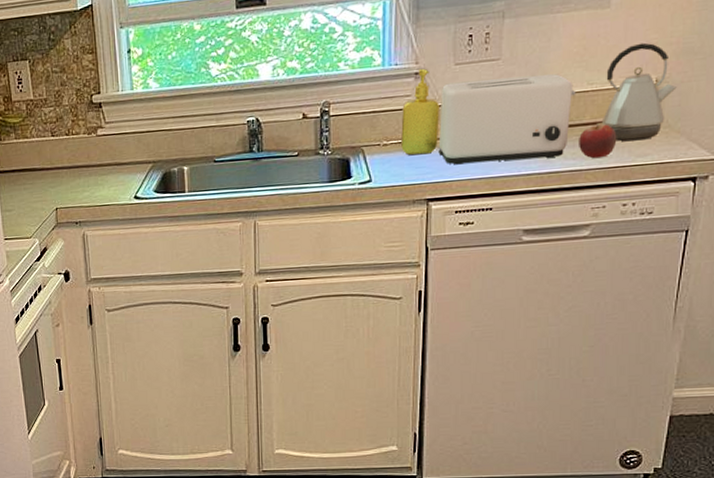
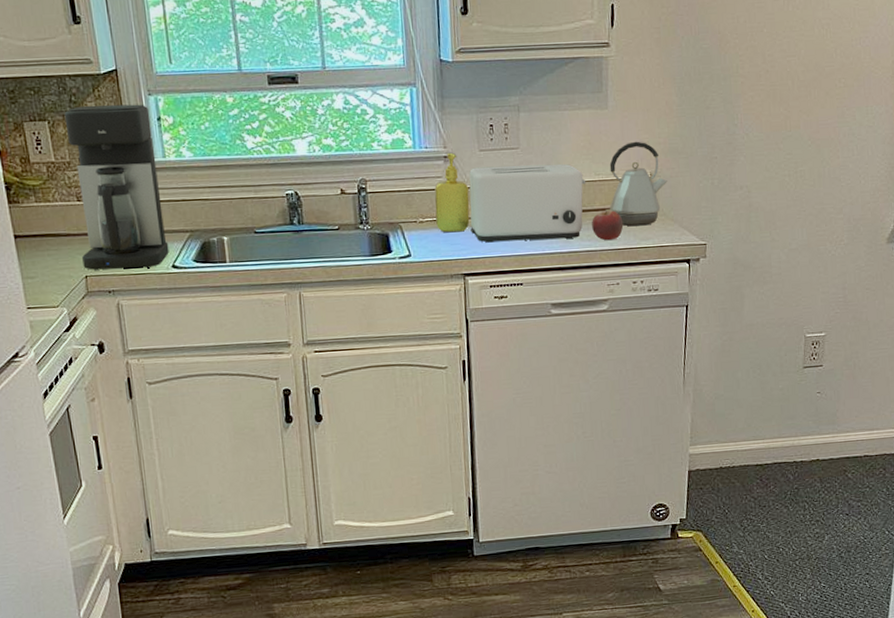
coffee maker: none [43,37,132,203] -> present [64,104,169,270]

